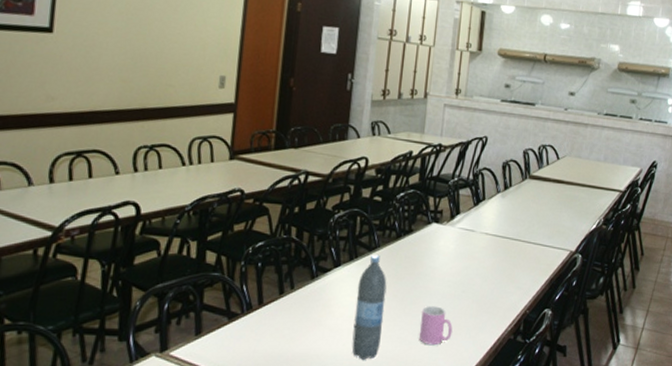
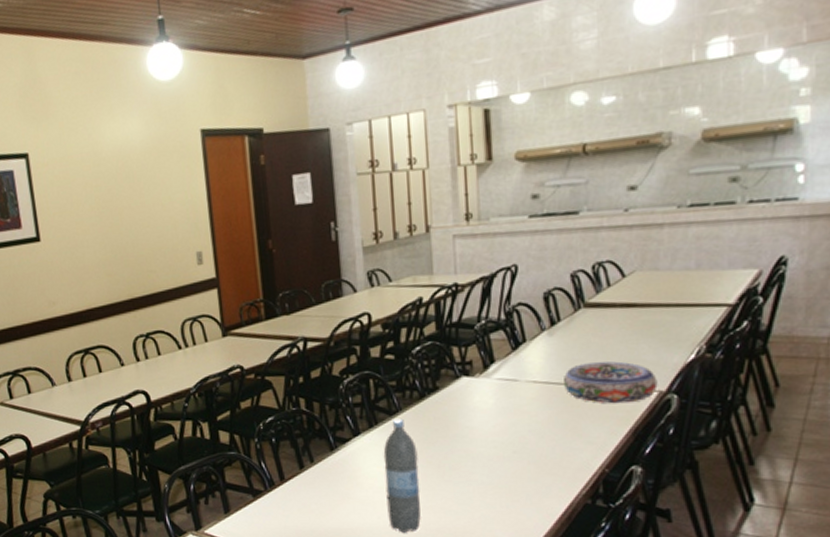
cup: present [418,306,453,346] -> none [464,471,508,515]
bowl: none [506,223,570,258] -> present [562,361,658,404]

